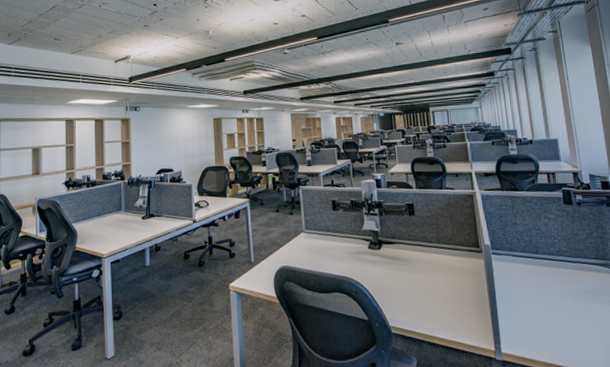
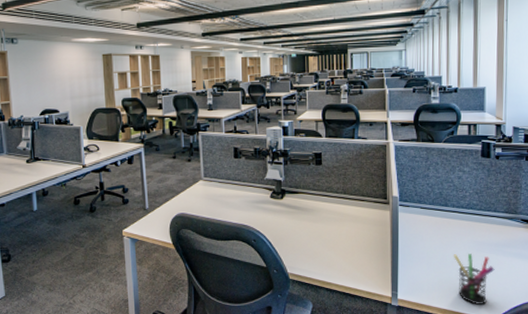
pen holder: none [551,302,595,359] -> present [453,254,495,305]

